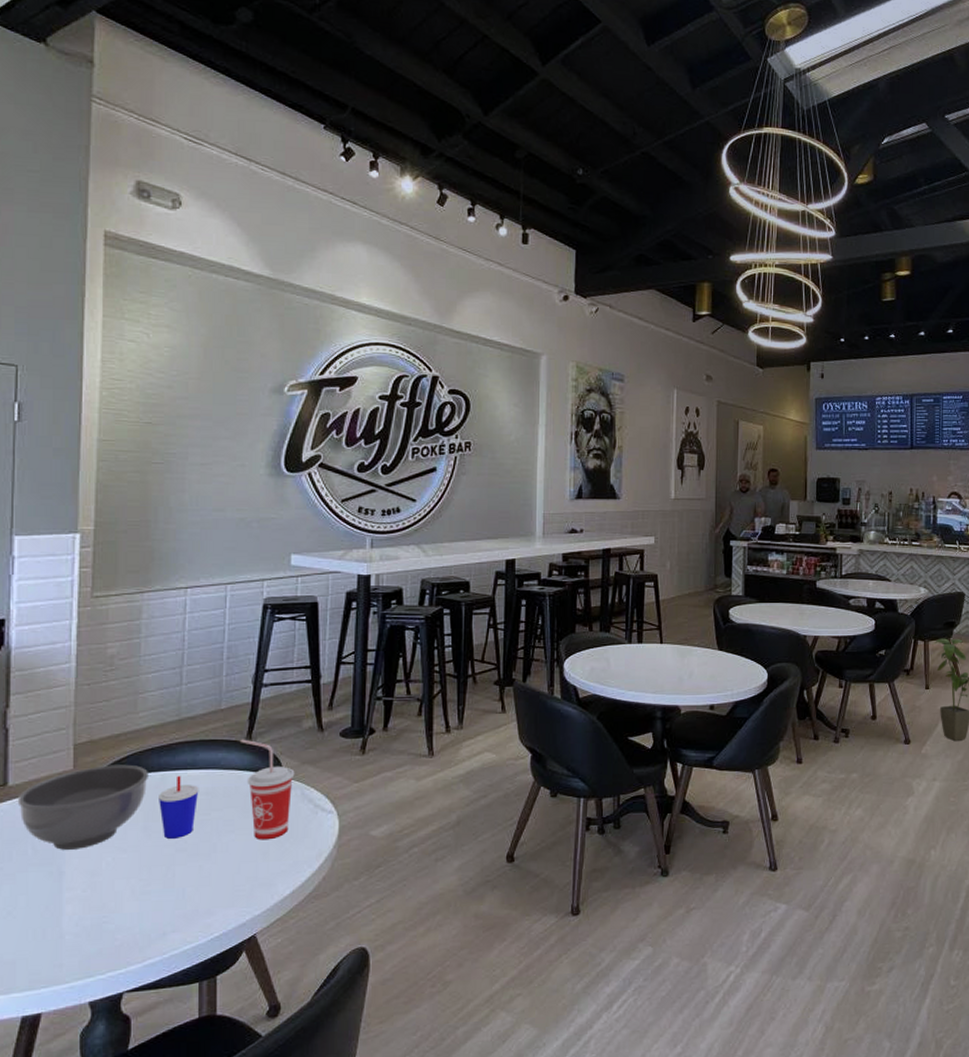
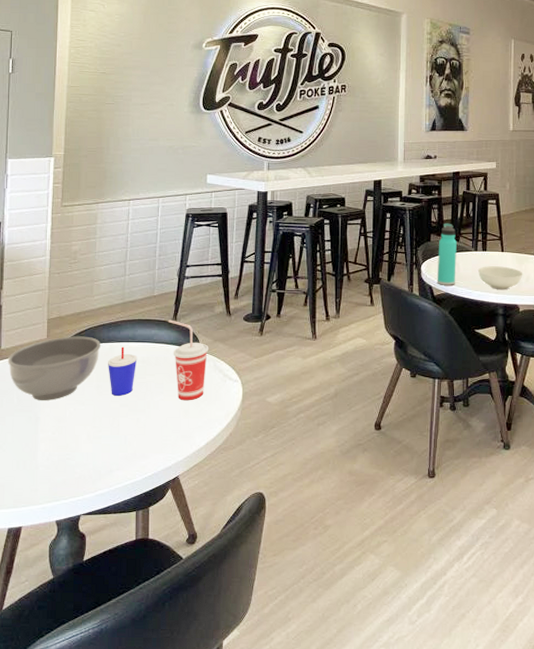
thermos bottle: none [582,610,607,685] -> present [437,223,457,285]
bowl: none [631,661,686,688] -> present [477,266,523,289]

